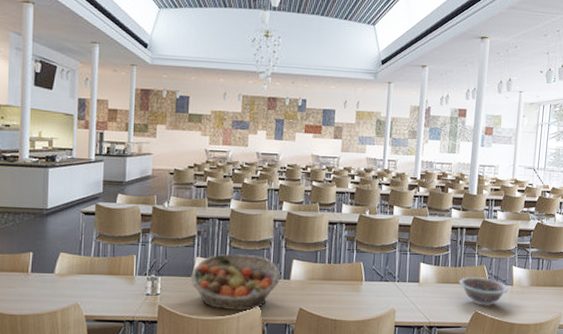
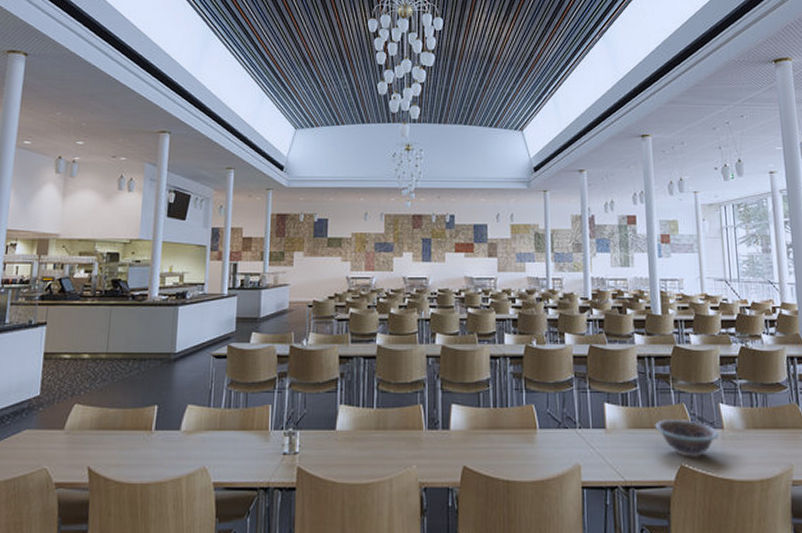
fruit basket: present [189,253,281,310] -> none [332,399,439,470]

